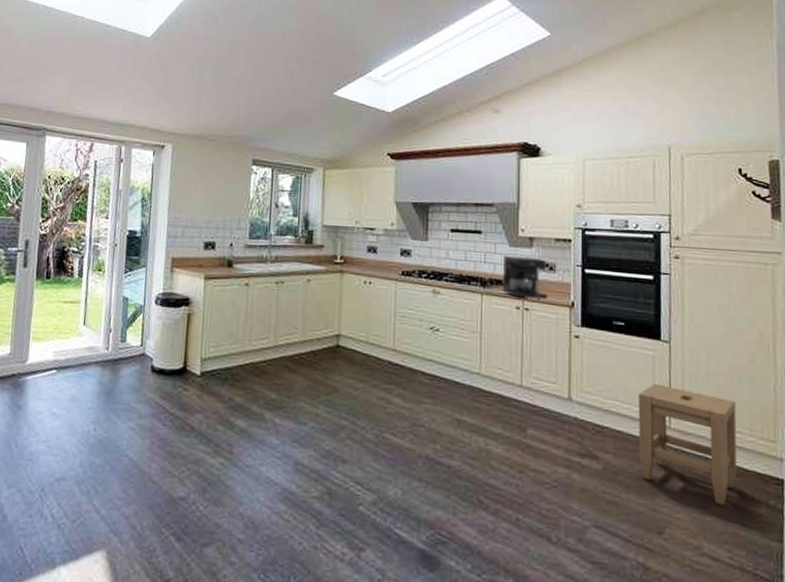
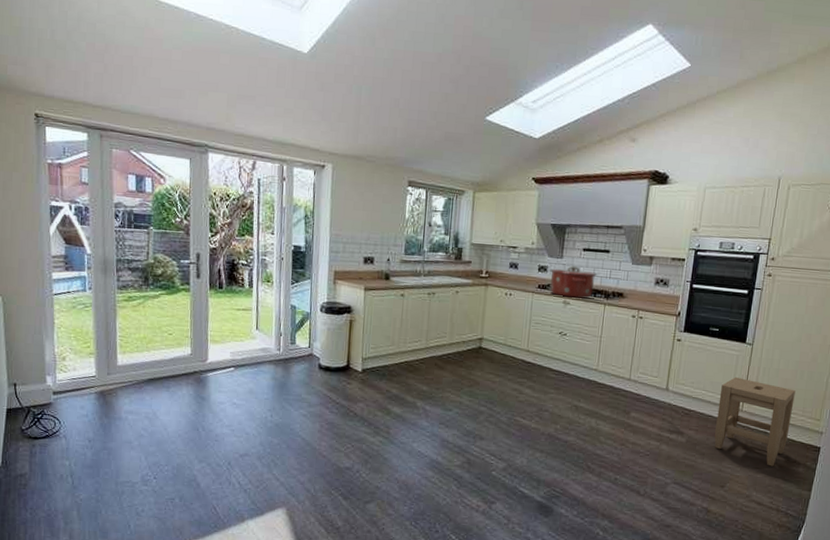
casserole: none [413,249,470,287] -> present [549,265,598,299]
coffee maker: present [502,255,549,299] -> none [622,272,662,309]

